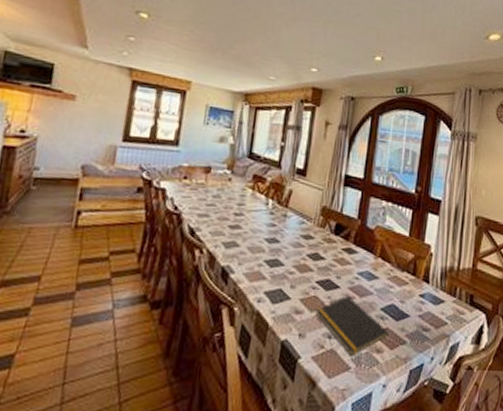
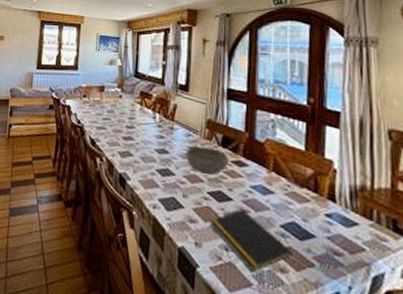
bowl: none [297,235,341,264] -> present [186,147,230,176]

